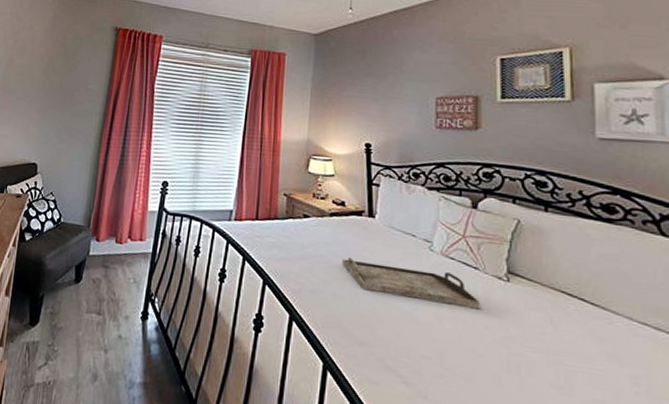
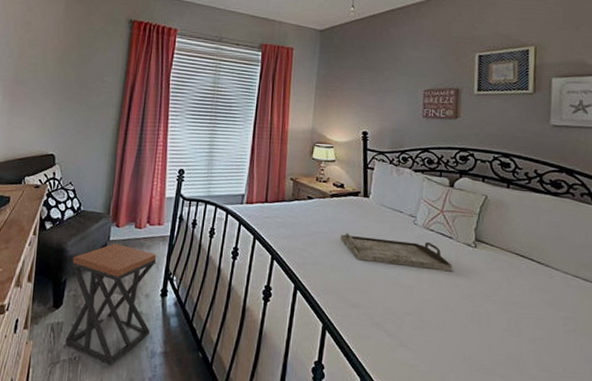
stool: none [40,259,137,393] -> present [65,243,156,365]

